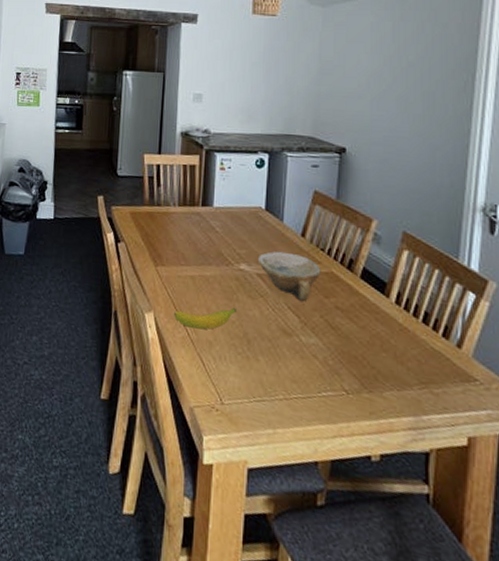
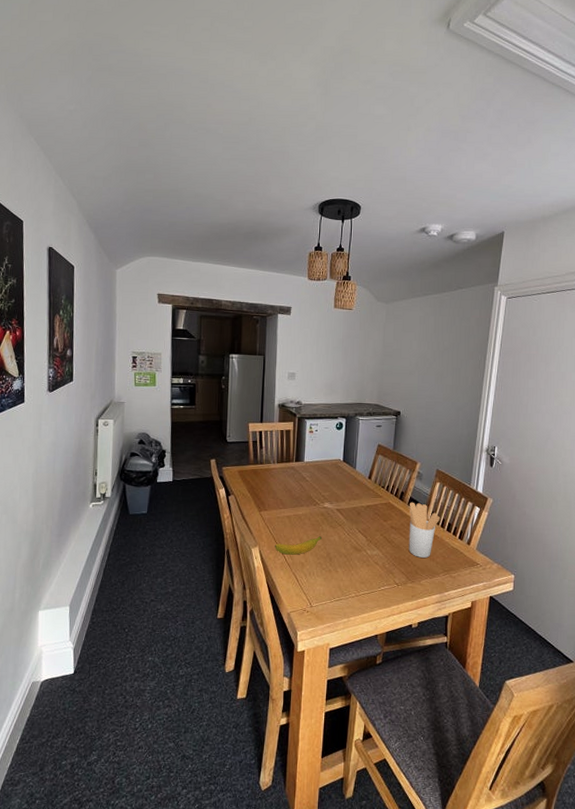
bowl: present [258,251,321,301] -> none [338,491,382,525]
utensil holder: none [363,274,412,359] -> present [409,502,441,558]

